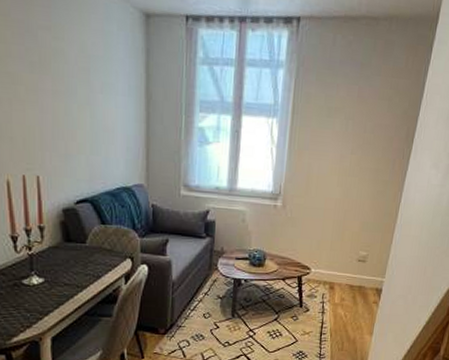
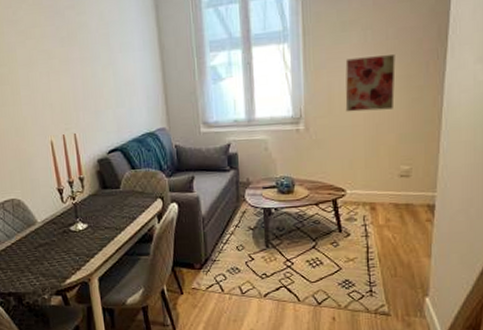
wall art: none [320,144,369,198] -> present [345,55,396,112]

